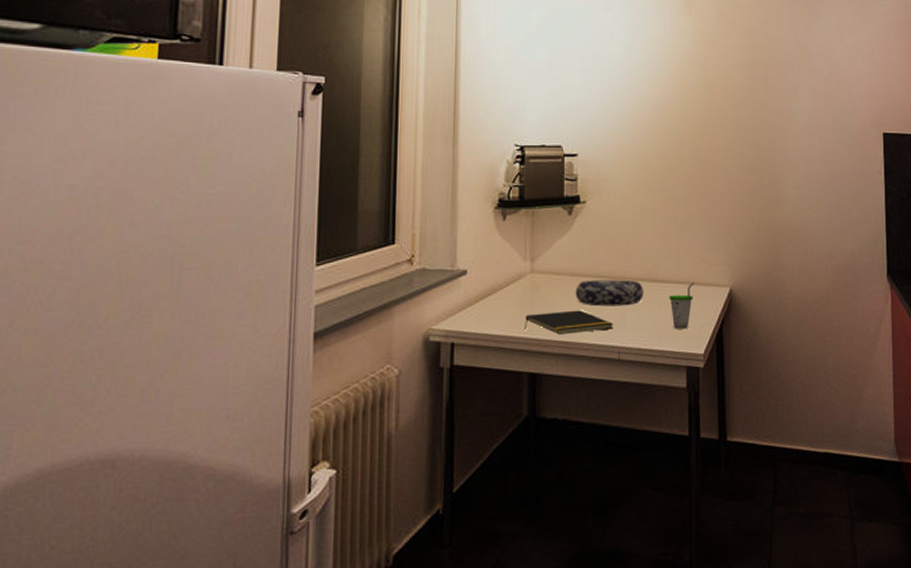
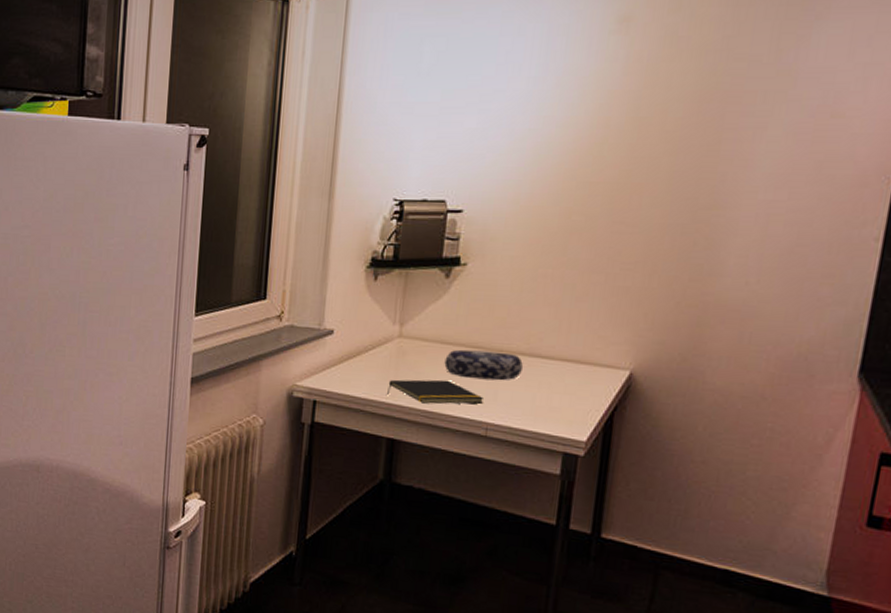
cup: present [669,282,694,329] -> none [552,361,586,412]

